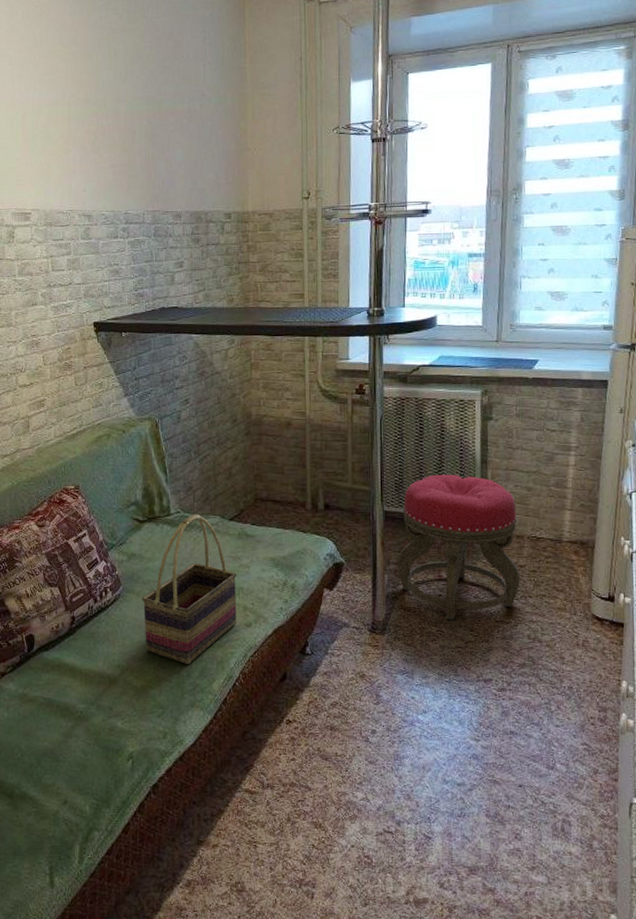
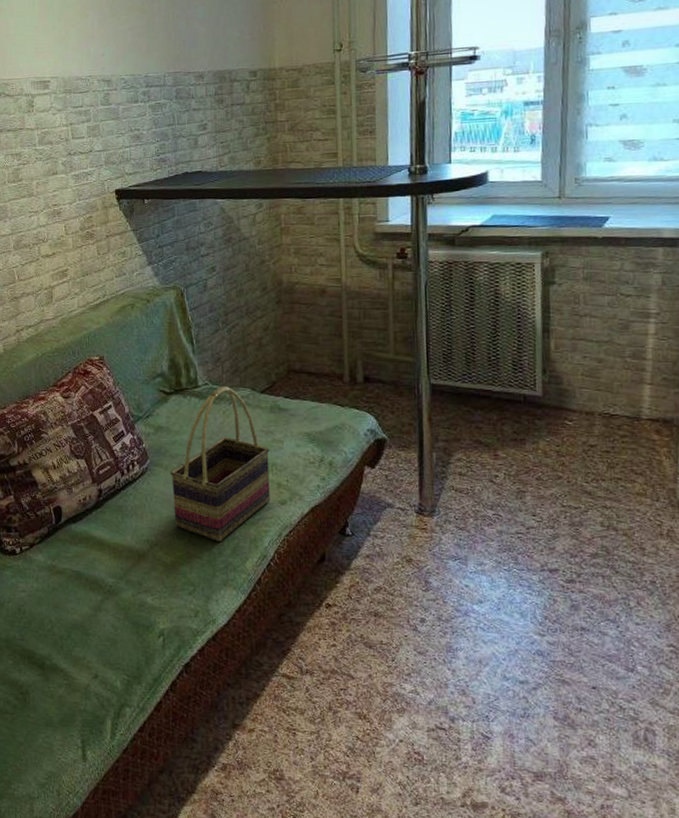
stool: present [397,474,521,620] -> none [446,344,591,504]

